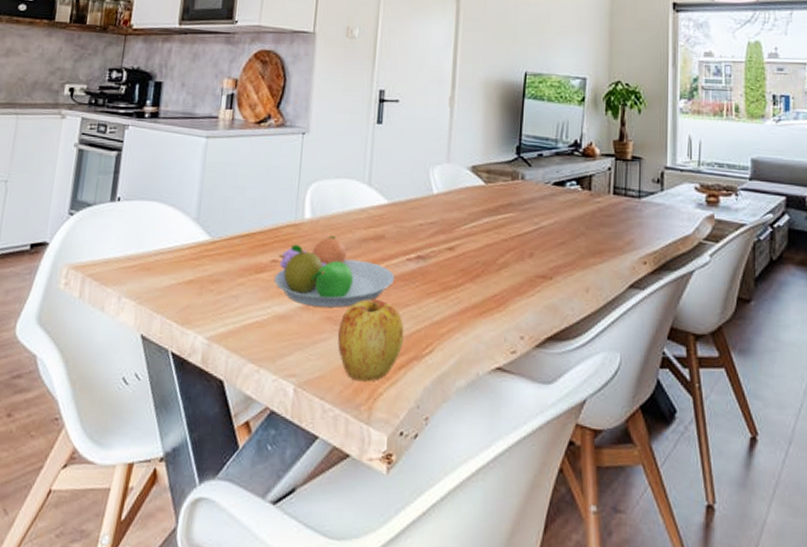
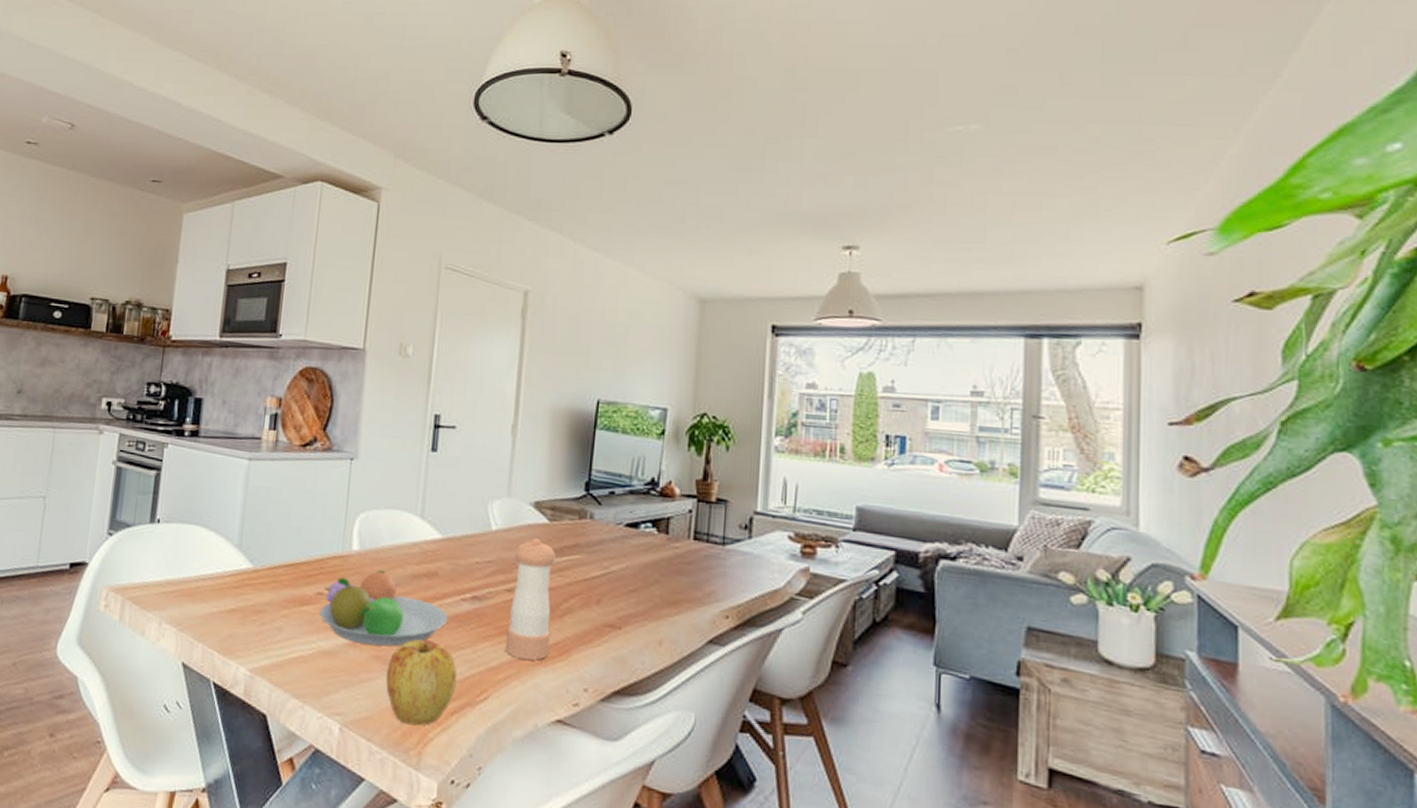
pepper shaker: none [448,200,493,313] -> present [506,538,557,661]

